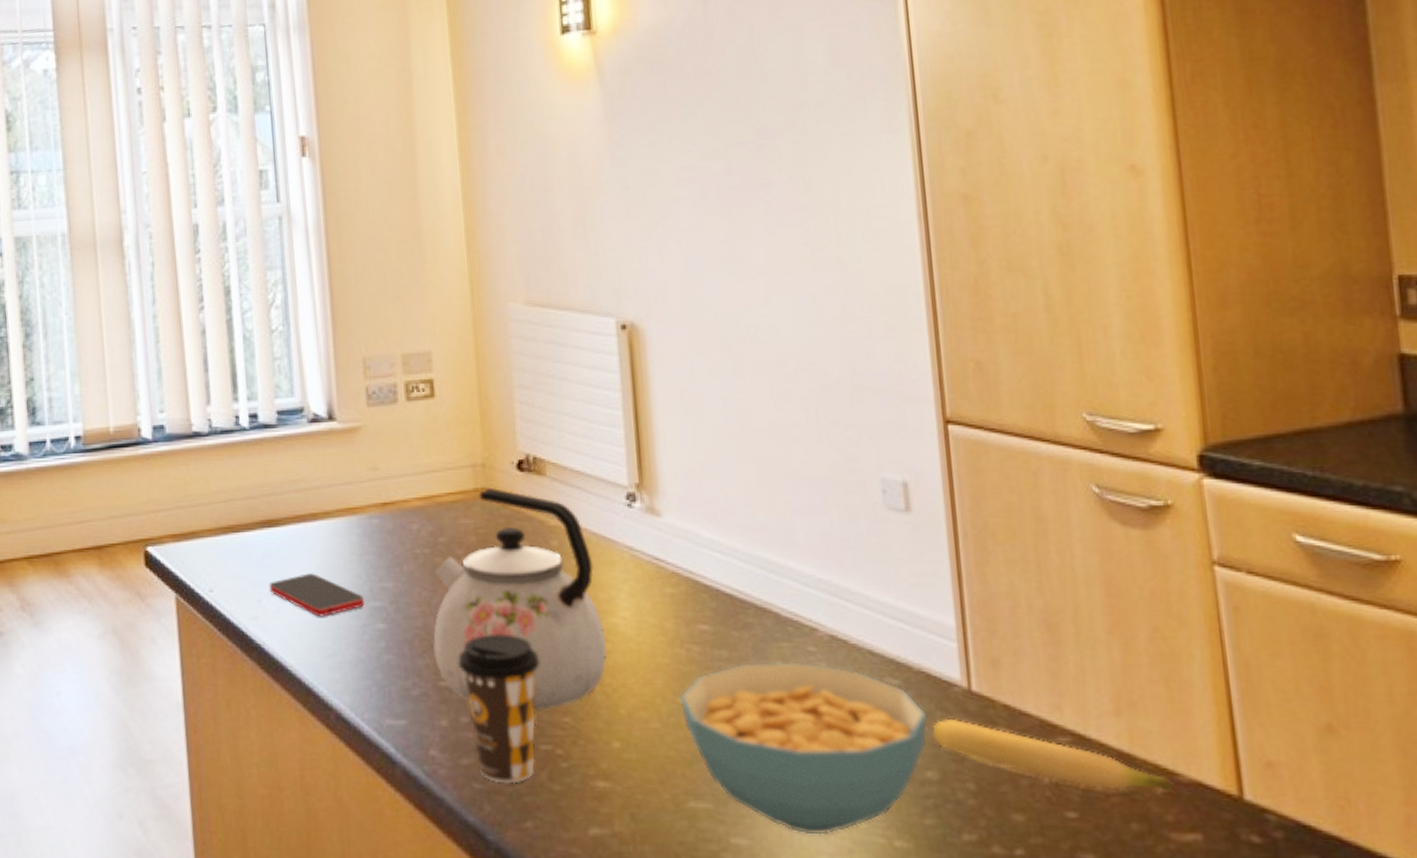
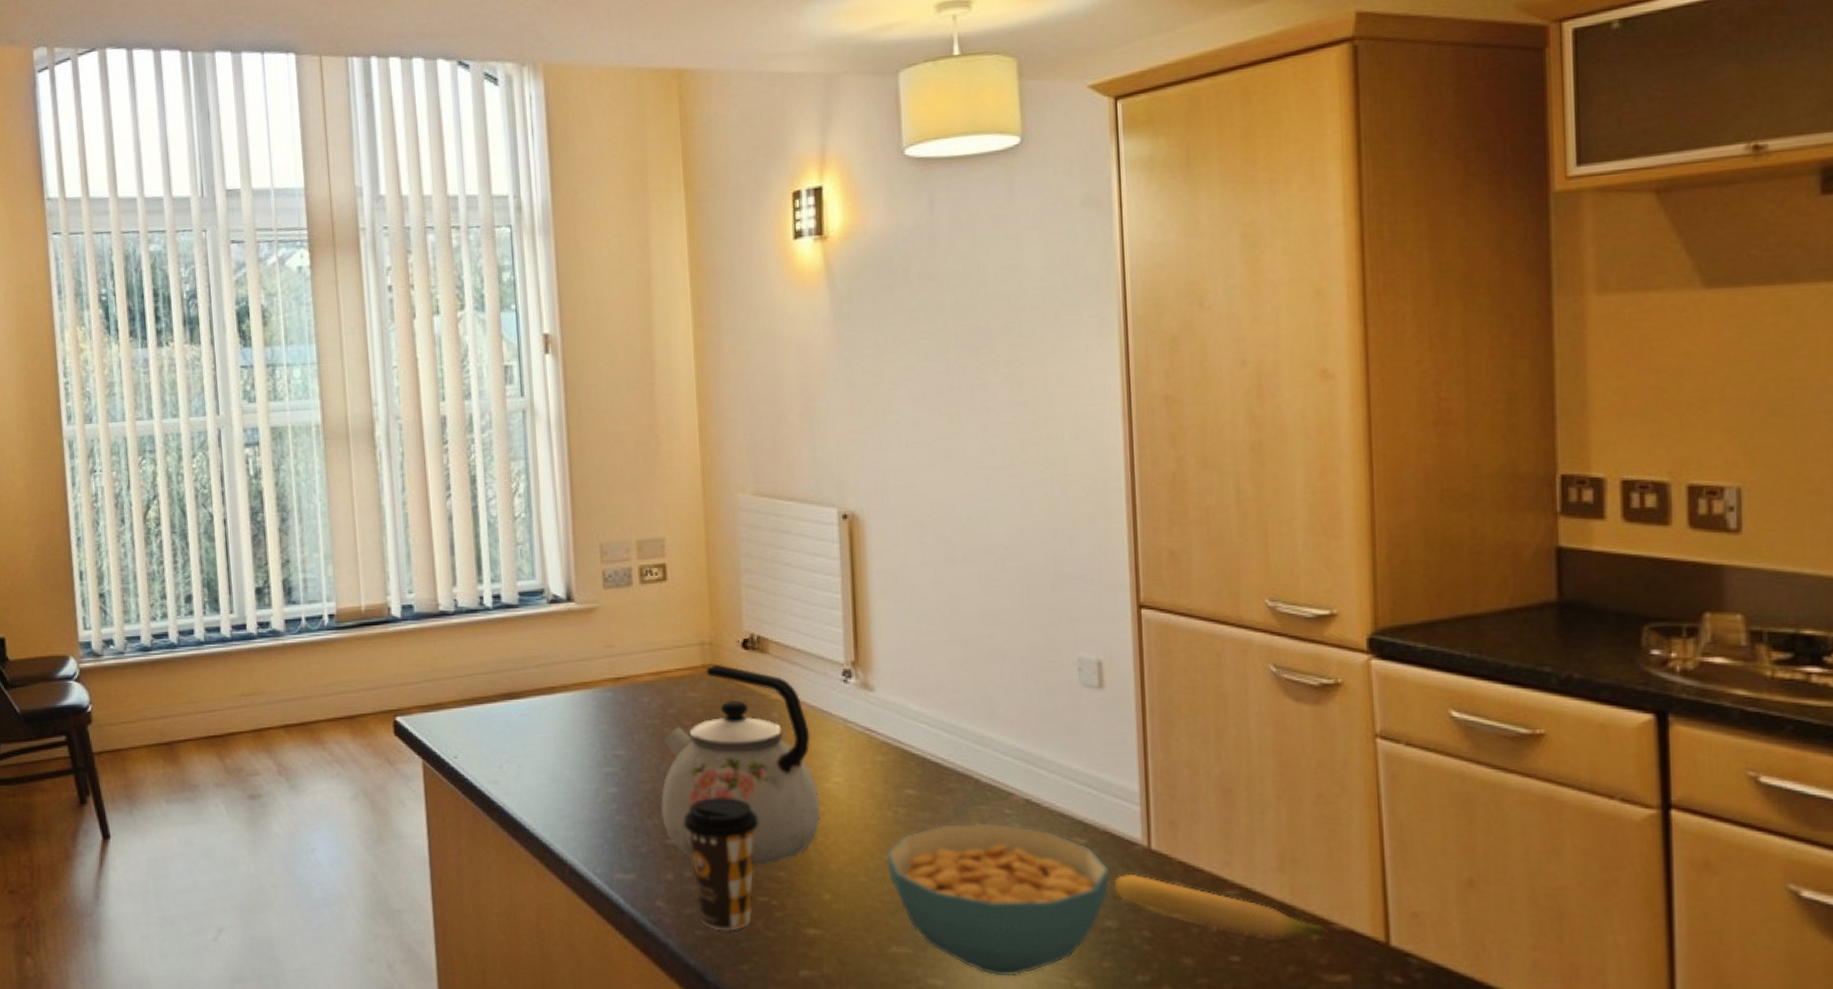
smartphone: present [269,573,364,617] -> none [509,741,598,781]

